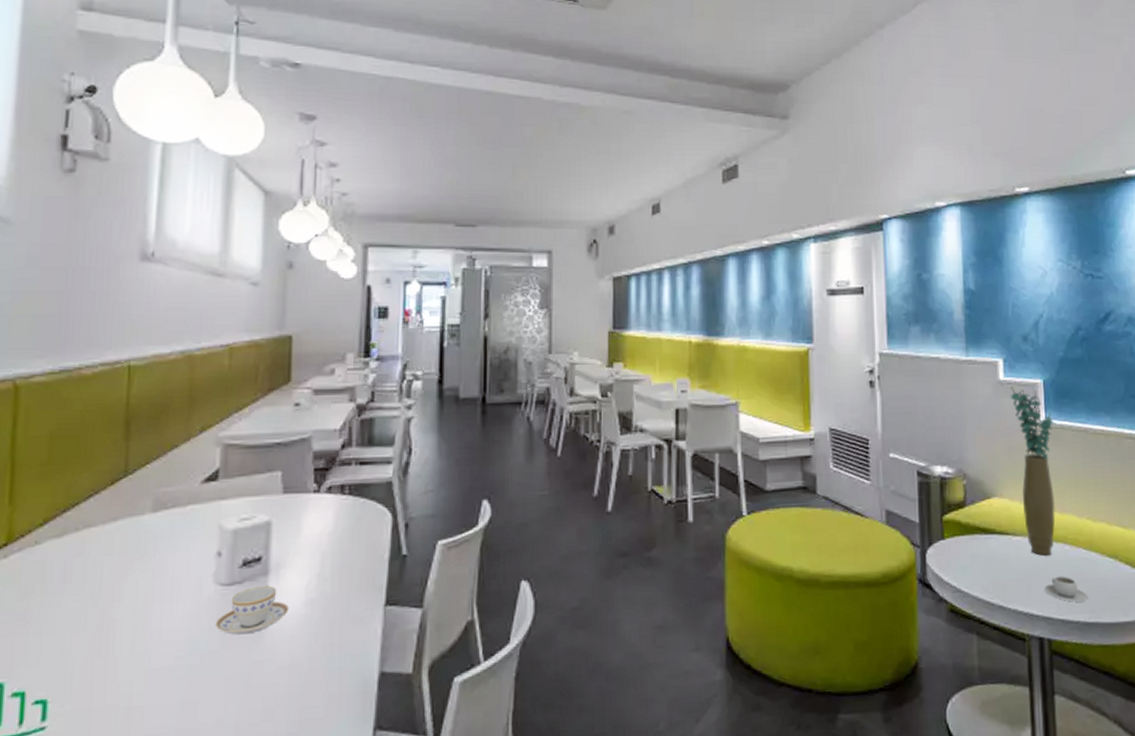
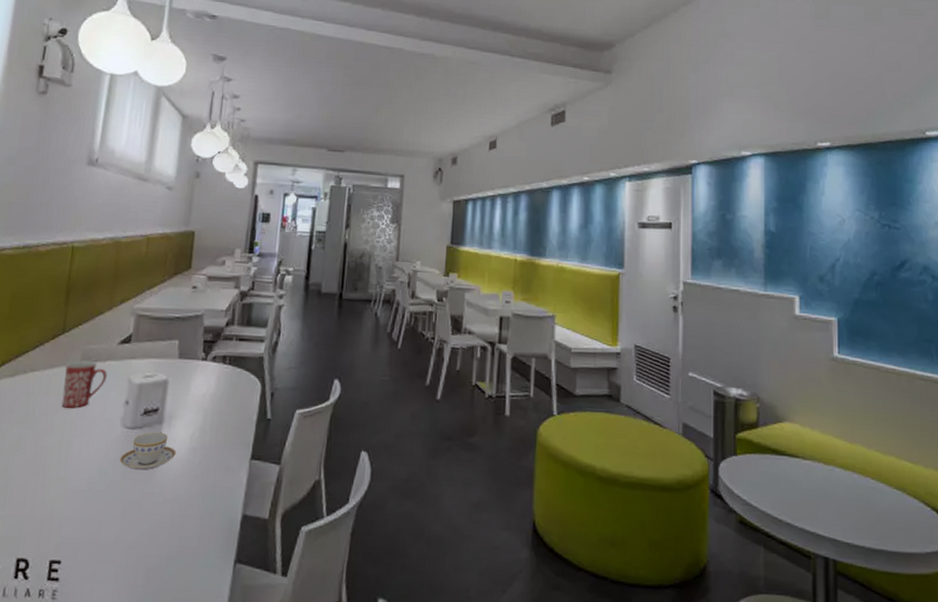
mug: none [131,507,190,570] -> present [61,360,107,409]
vase: present [1010,387,1056,557] -> none [805,322,847,482]
teacup: present [1044,576,1088,602] -> none [831,501,875,529]

